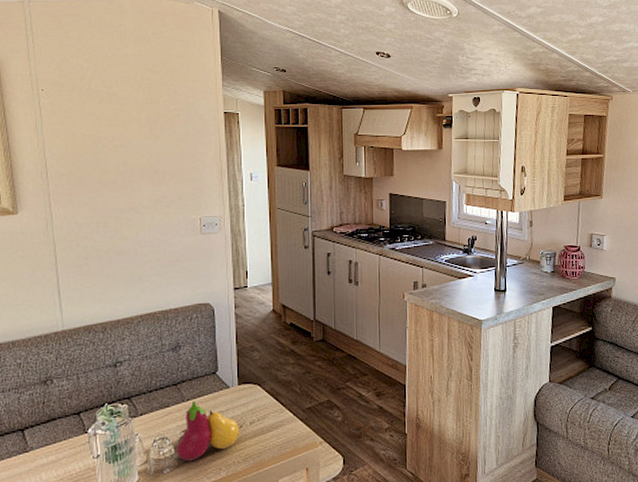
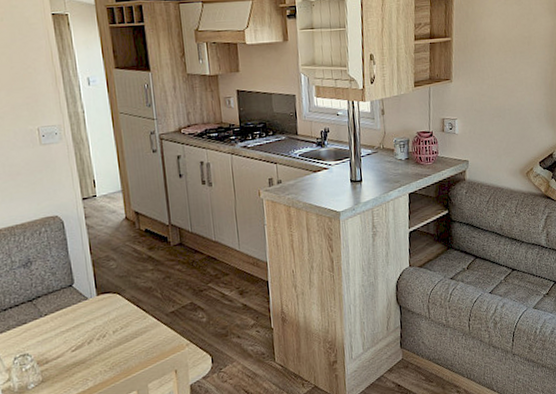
fruit: present [176,400,240,462] -> none [38,315,104,376]

